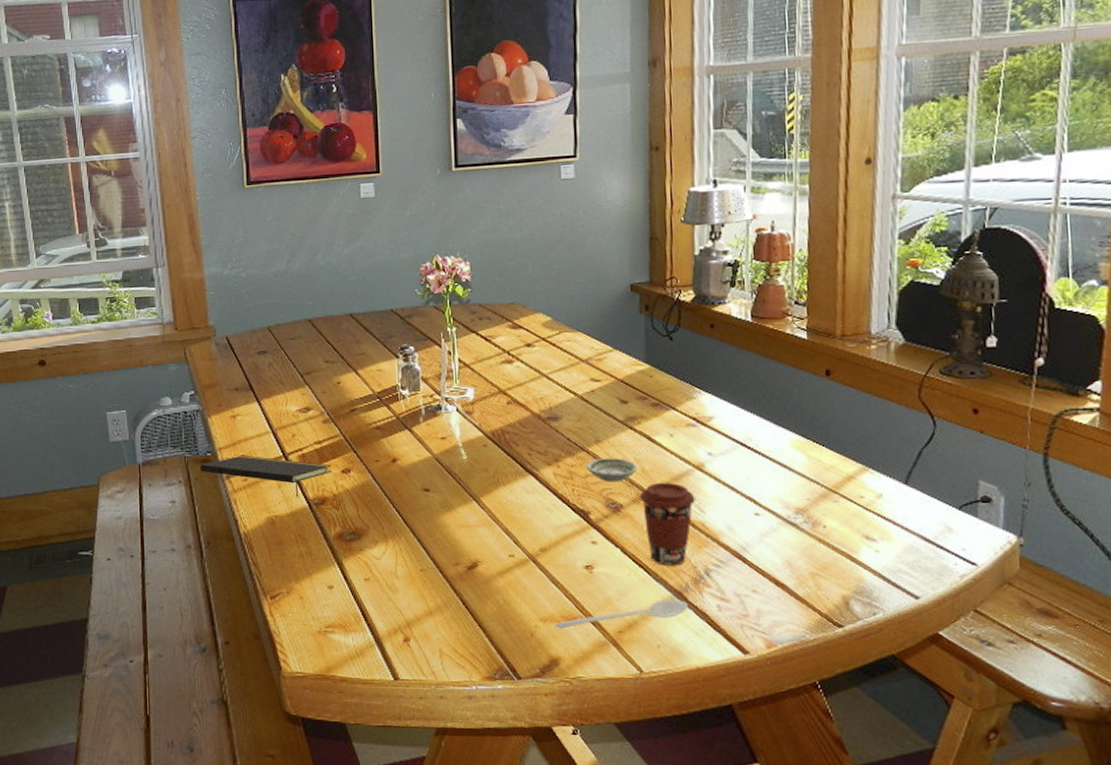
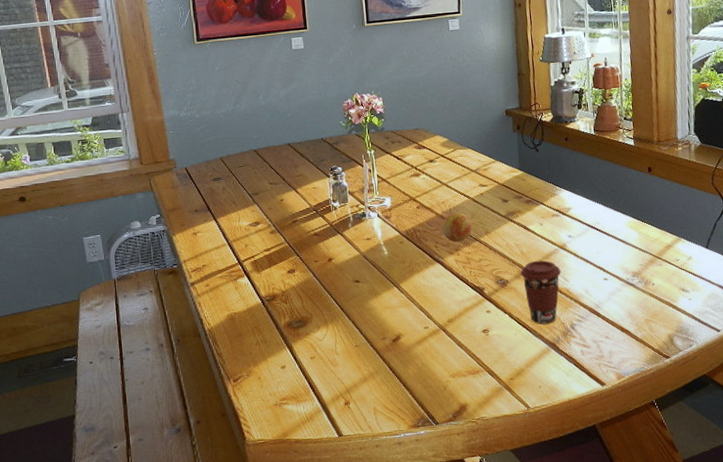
notepad: present [199,455,331,498] -> none [167,265,279,297]
fruit: none [538,413,578,450] -> present [442,212,472,242]
stirrer: present [556,600,689,629] -> none [463,349,561,382]
saucer: present [586,457,638,482] -> none [479,244,518,264]

